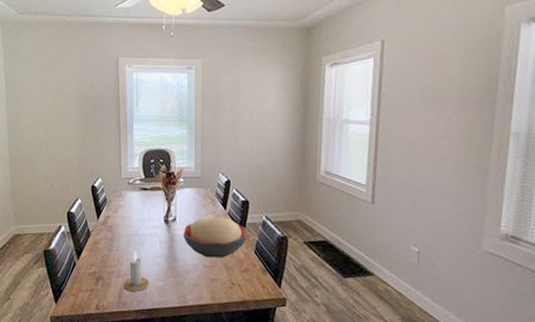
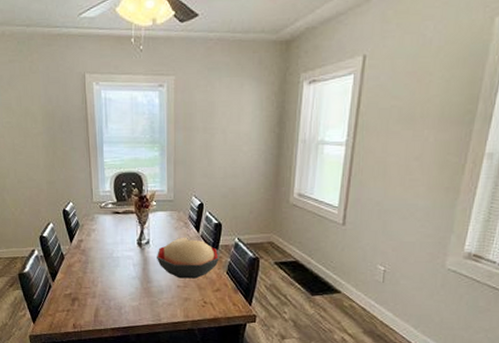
candle: present [123,250,149,292] -> none [99,272,124,311]

